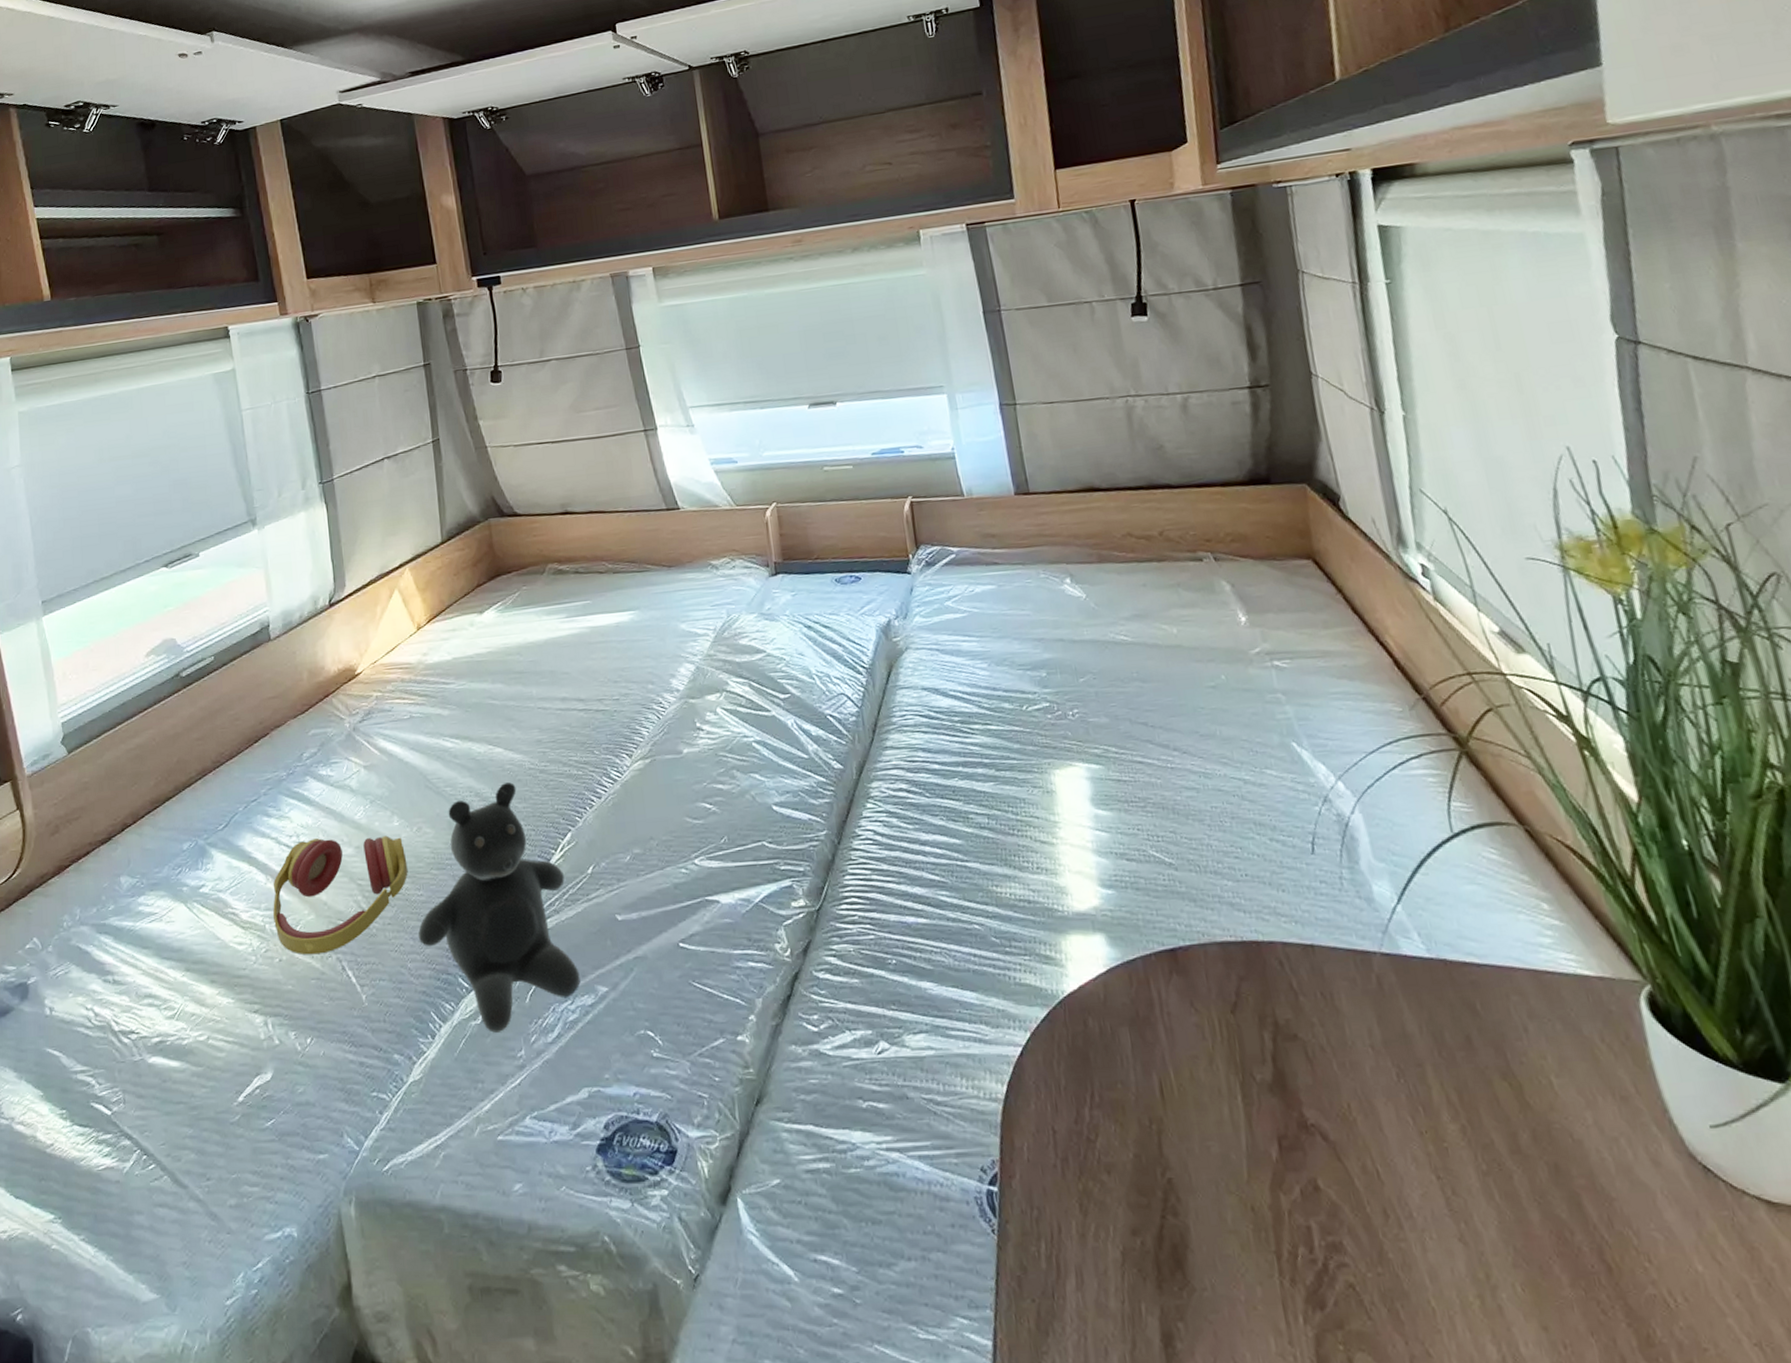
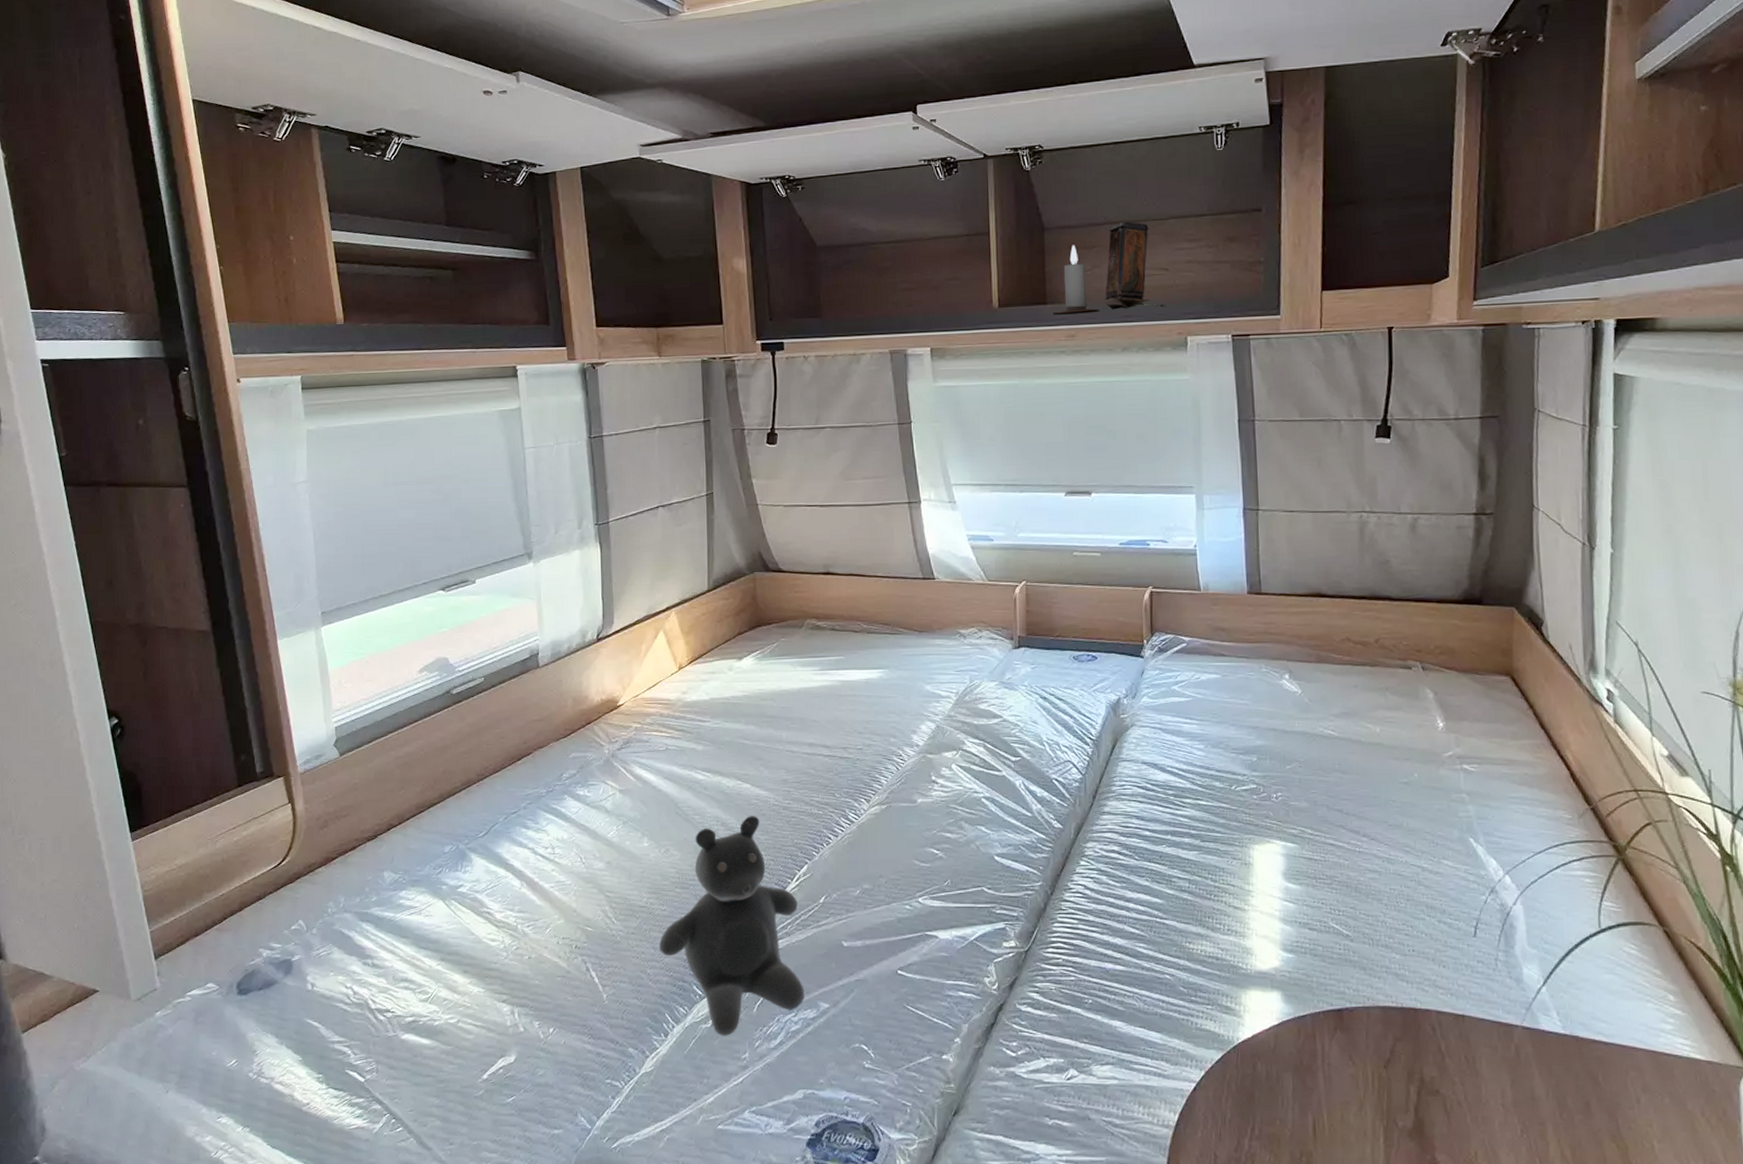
headphones: present [273,835,408,955] -> none [526,852,654,955]
candle: none [776,148,825,222] -> present [1052,245,1100,315]
decorative box: none [826,118,894,210] -> present [1105,221,1166,310]

